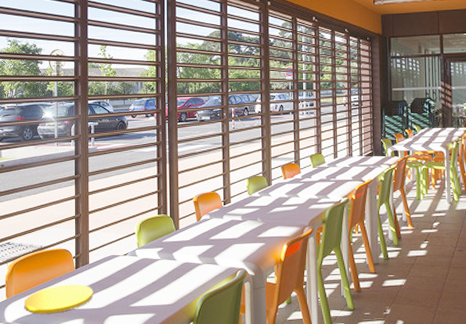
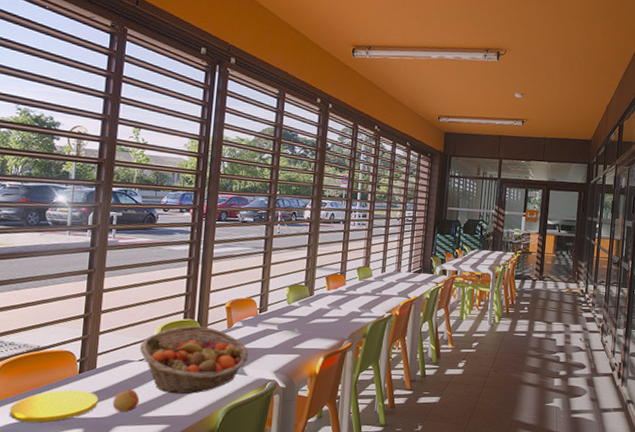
apple: none [105,282,128,303] -> present [112,389,140,412]
fruit basket: none [123,221,219,285] -> present [139,326,249,394]

